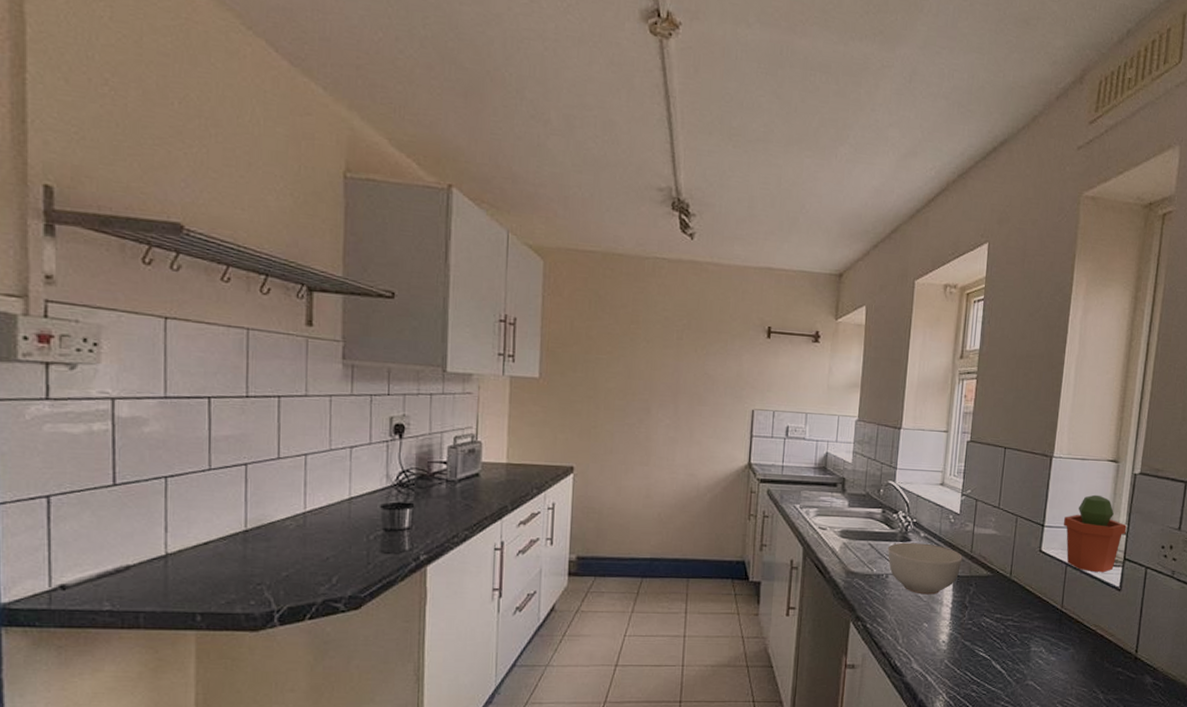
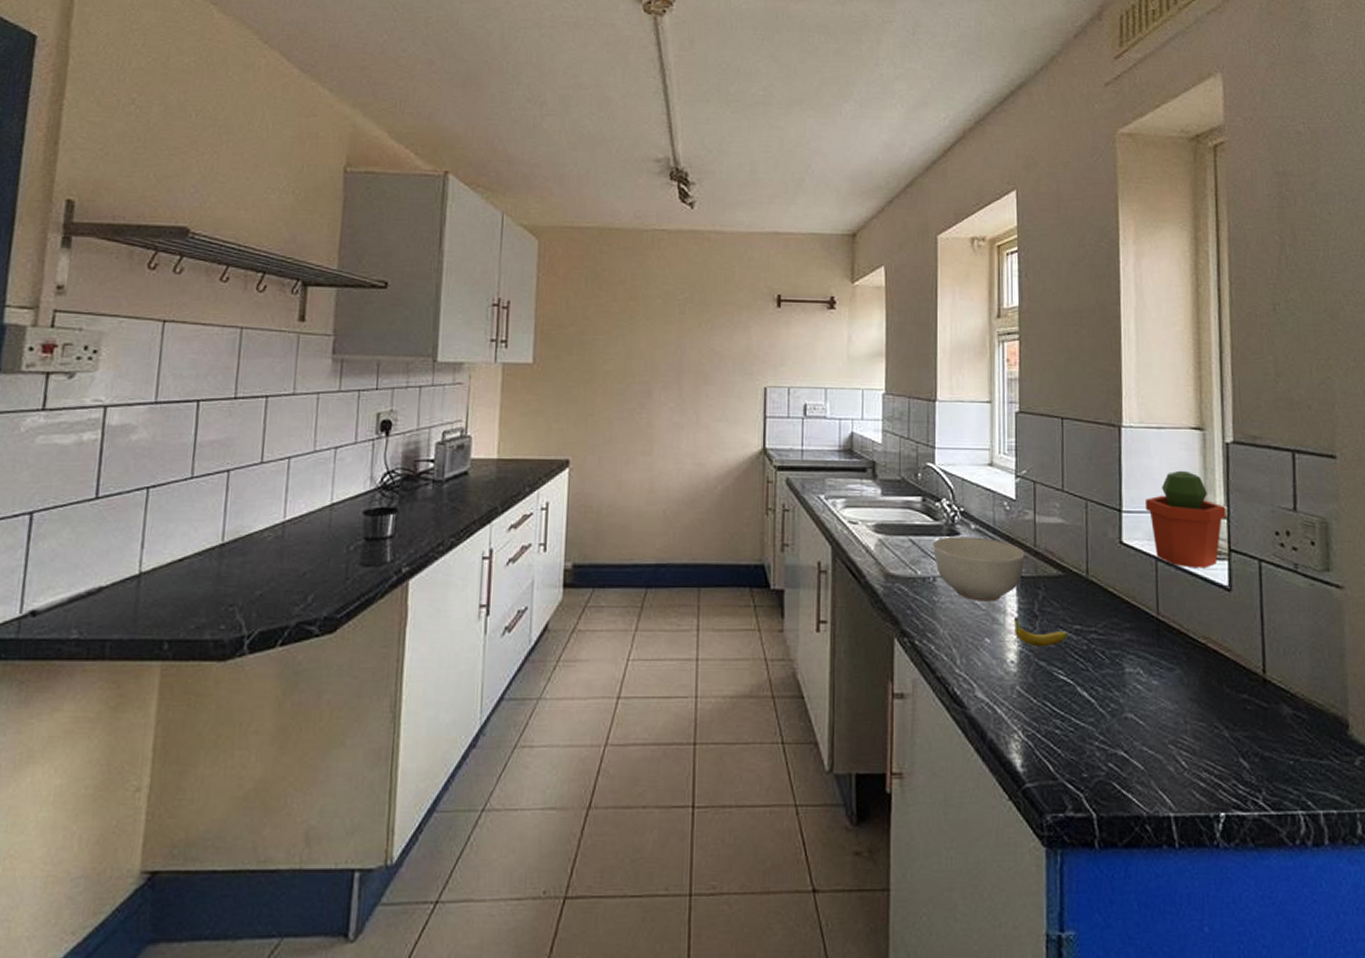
fruit: none [948,607,991,631] -> present [1014,617,1069,647]

